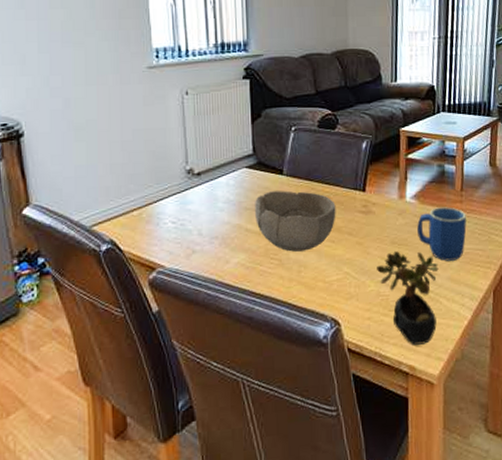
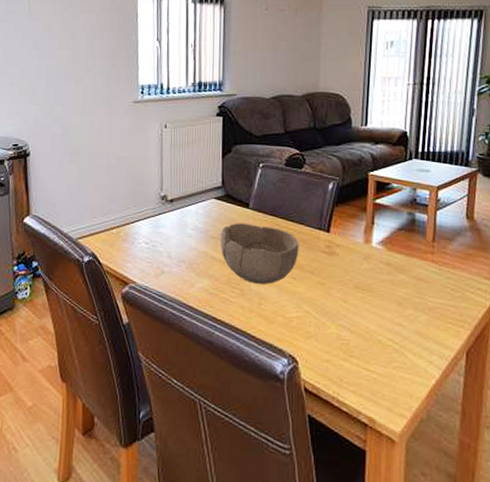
succulent plant: present [377,251,439,345] -> none [338,296,405,397]
mug: present [417,207,467,261] -> none [383,256,438,314]

